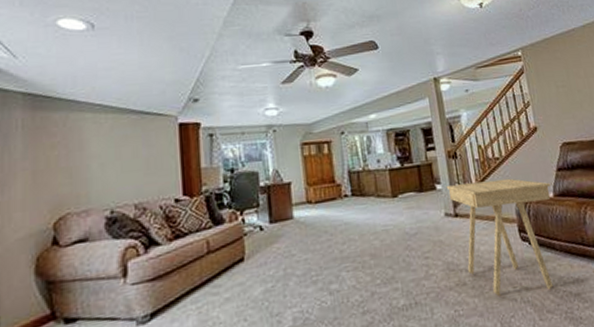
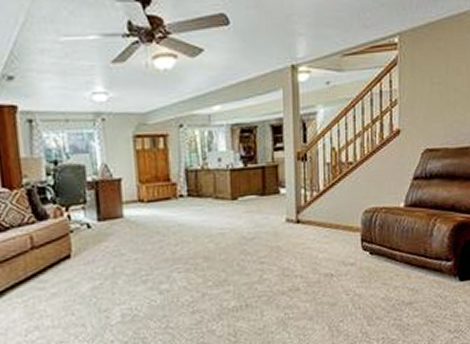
side table: present [446,178,554,296] -> none [291,185,404,302]

